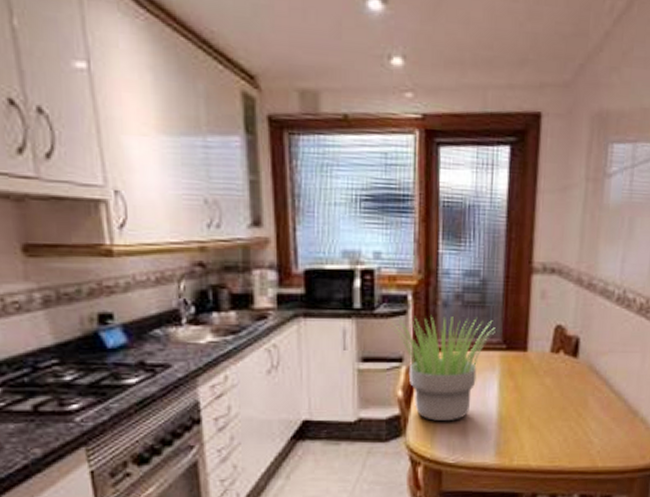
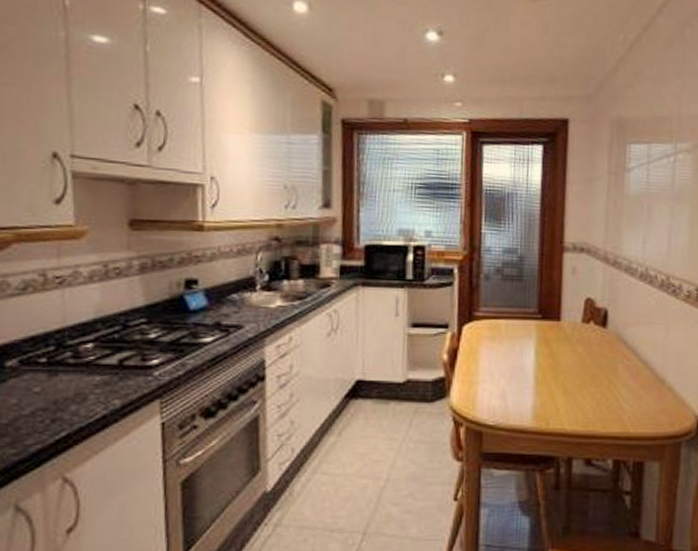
potted plant: present [390,315,496,422] -> none [438,286,532,385]

